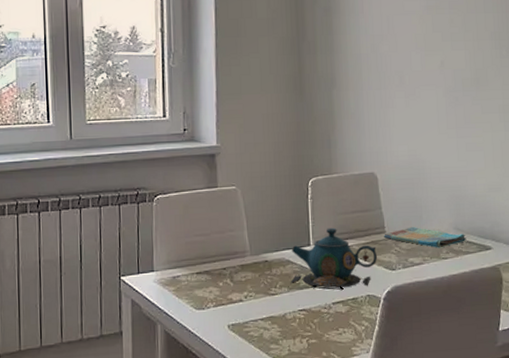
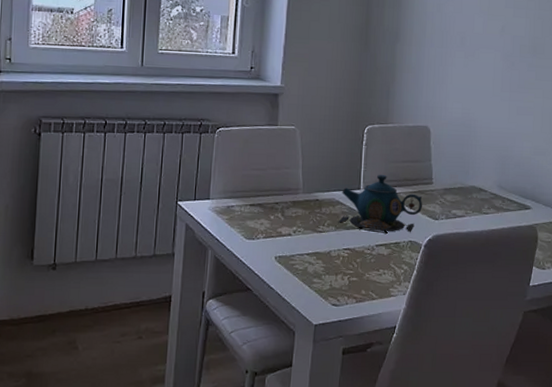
dish towel: present [384,226,467,248] -> none [431,180,508,204]

